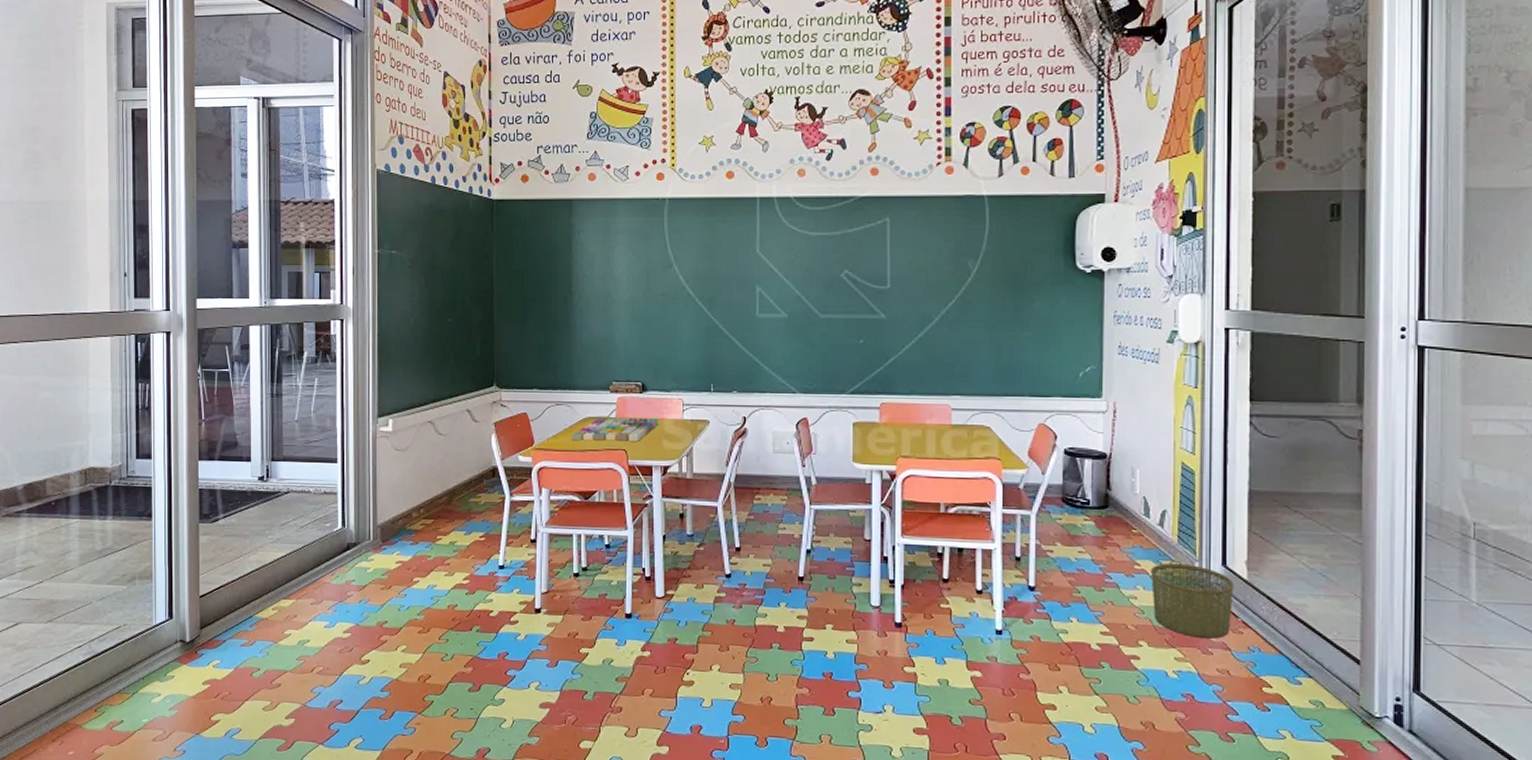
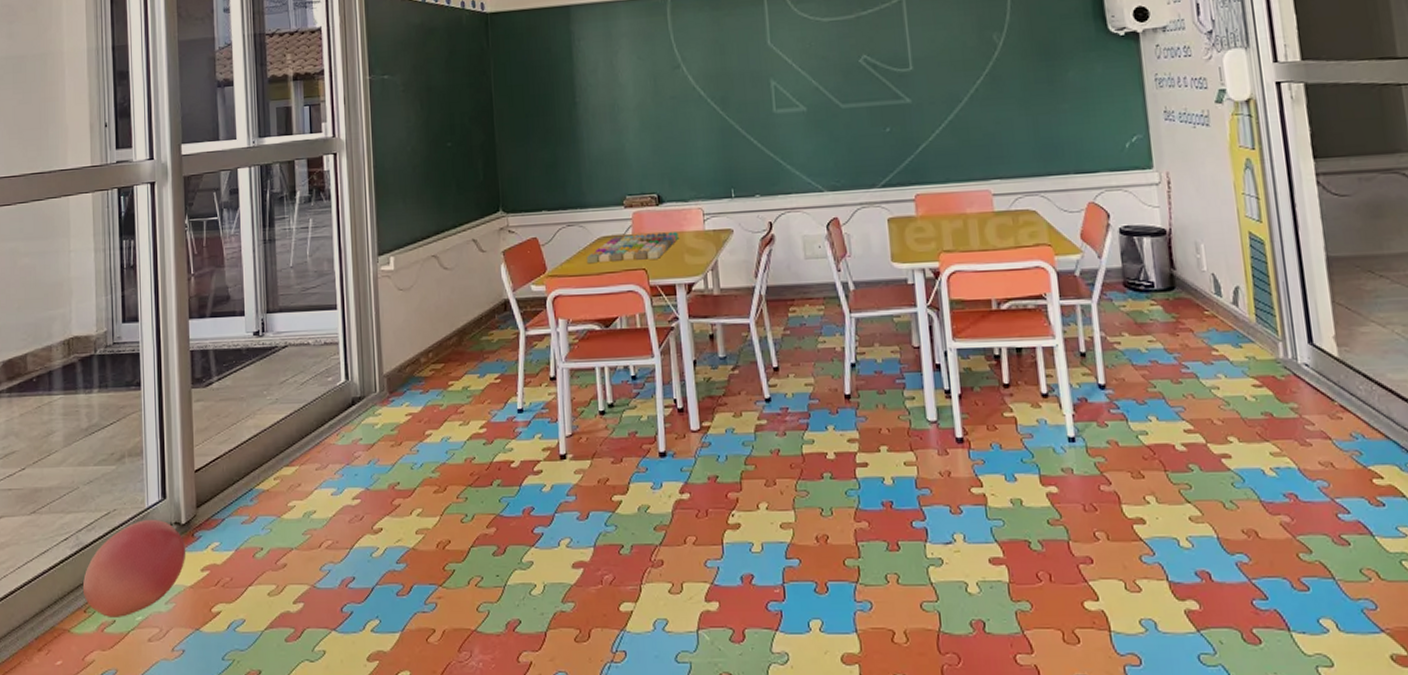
ball: none [94,635,190,719] -> present [82,519,186,617]
basket: present [1150,559,1234,639] -> none [1229,341,1328,428]

